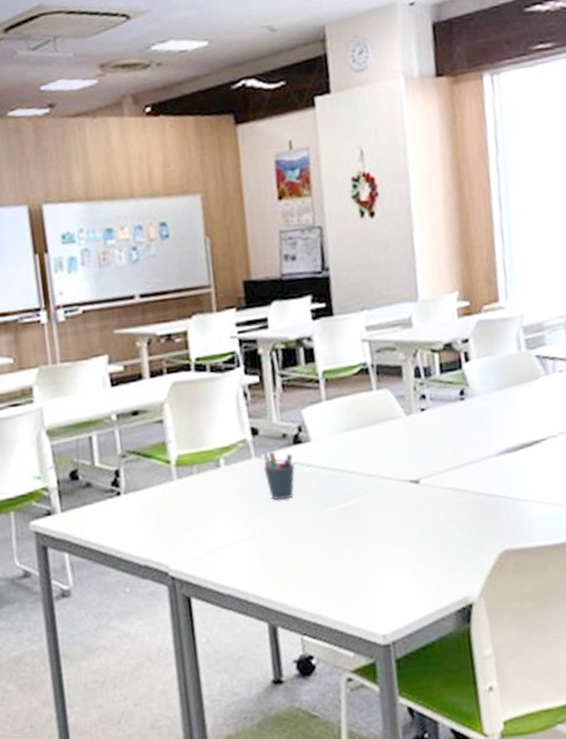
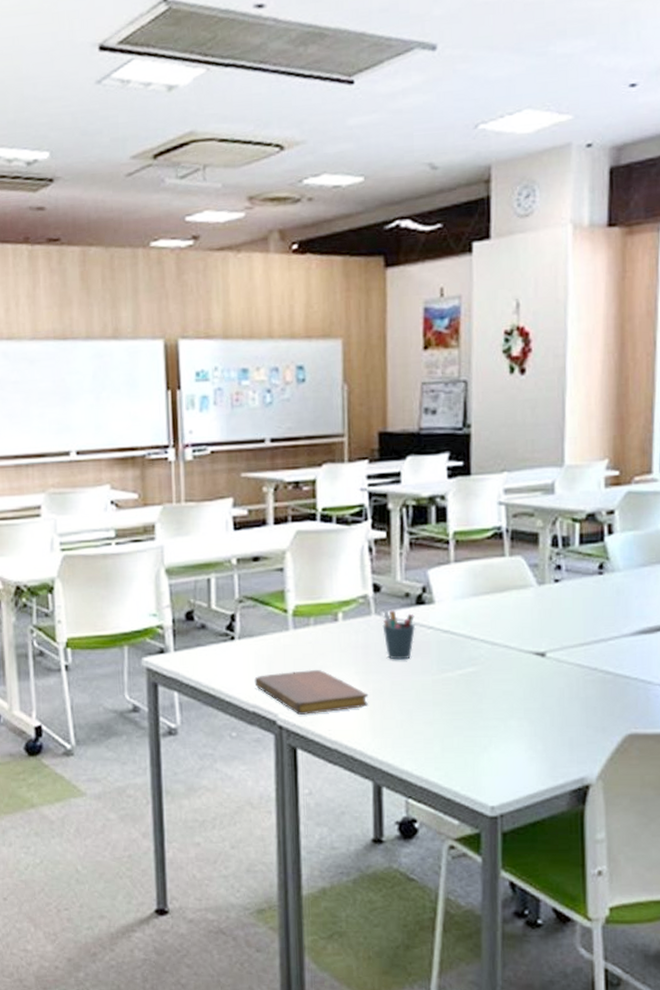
notebook: none [143,517,256,564] -> present [254,670,369,715]

